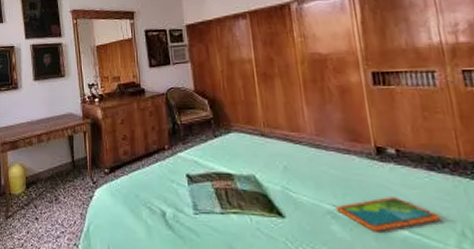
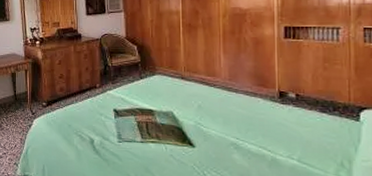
tablet: present [336,197,442,232] -> none [239,133,326,161]

